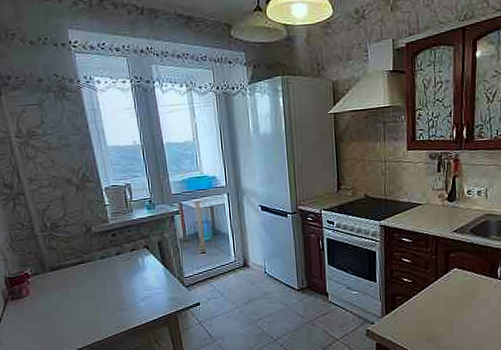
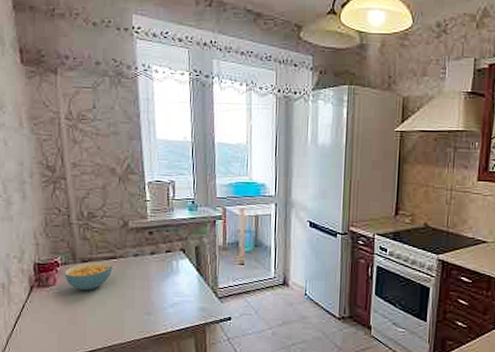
cereal bowl: none [35,267,82,297] -> present [64,261,112,291]

